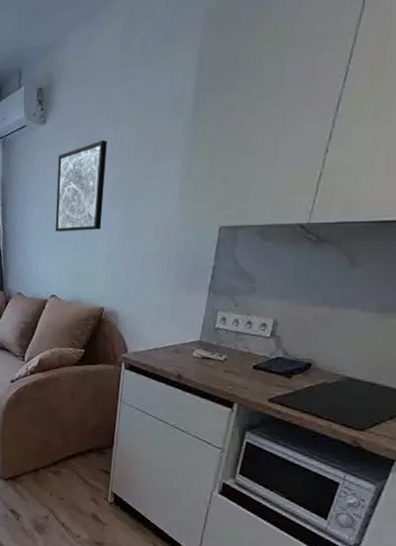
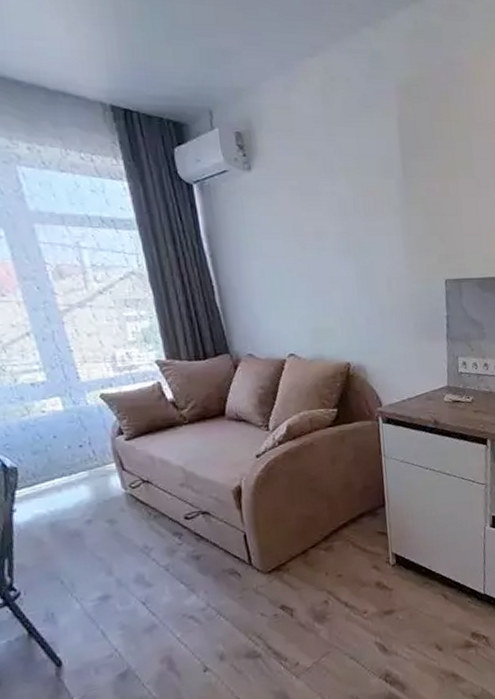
wall art: present [55,139,107,232] -> none [271,192,333,286]

